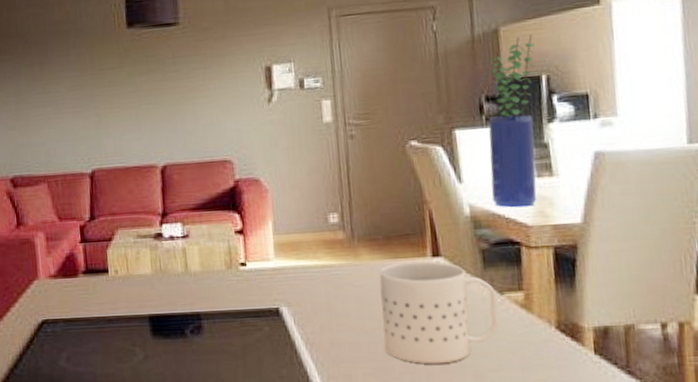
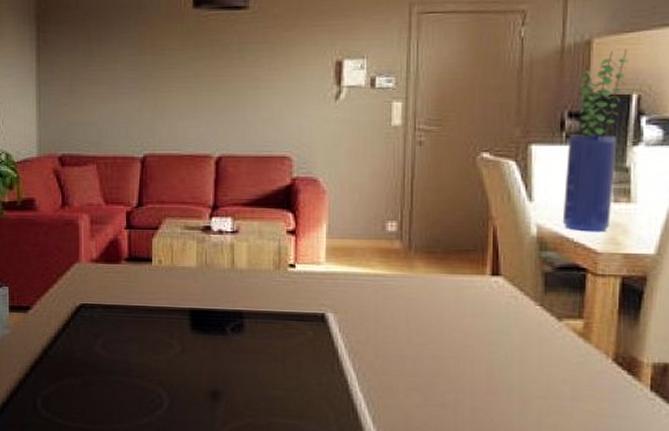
mug: present [378,261,499,364] -> none [430,278,555,386]

